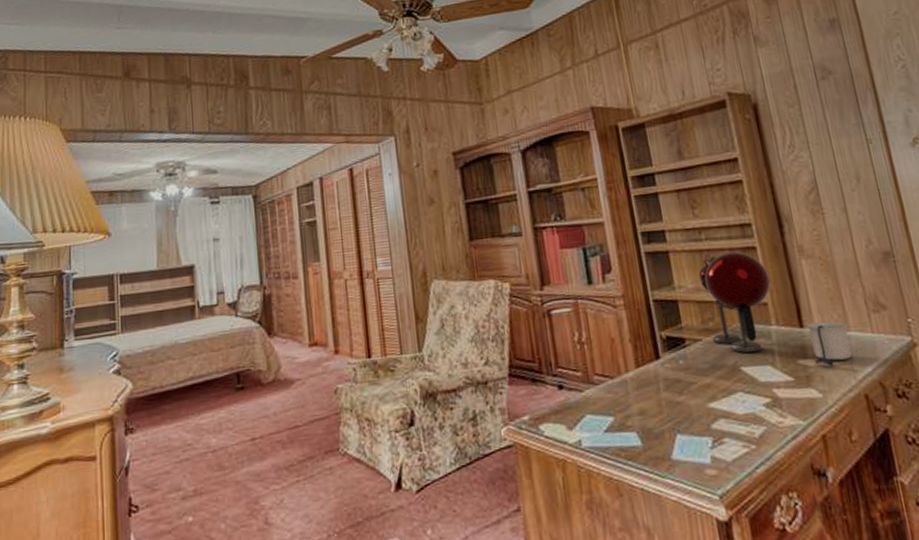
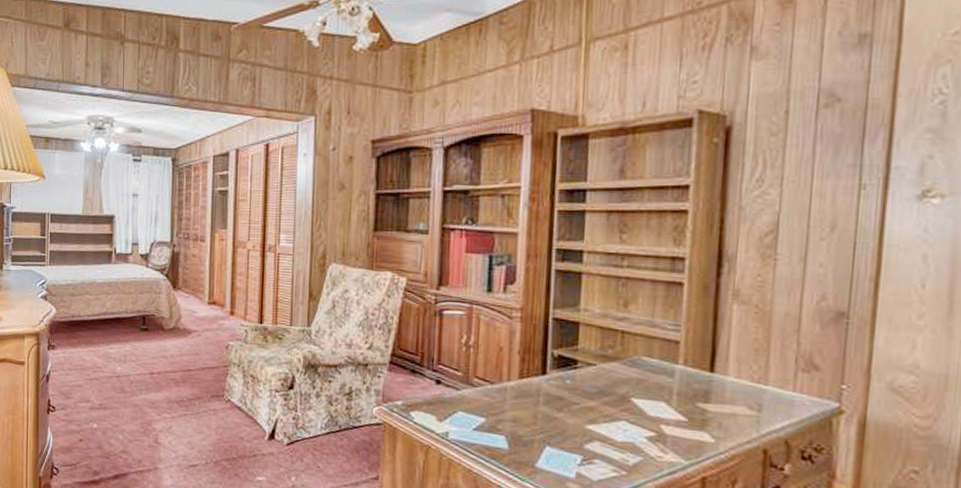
desk lamp: present [698,251,853,367] -> none [608,283,767,416]

